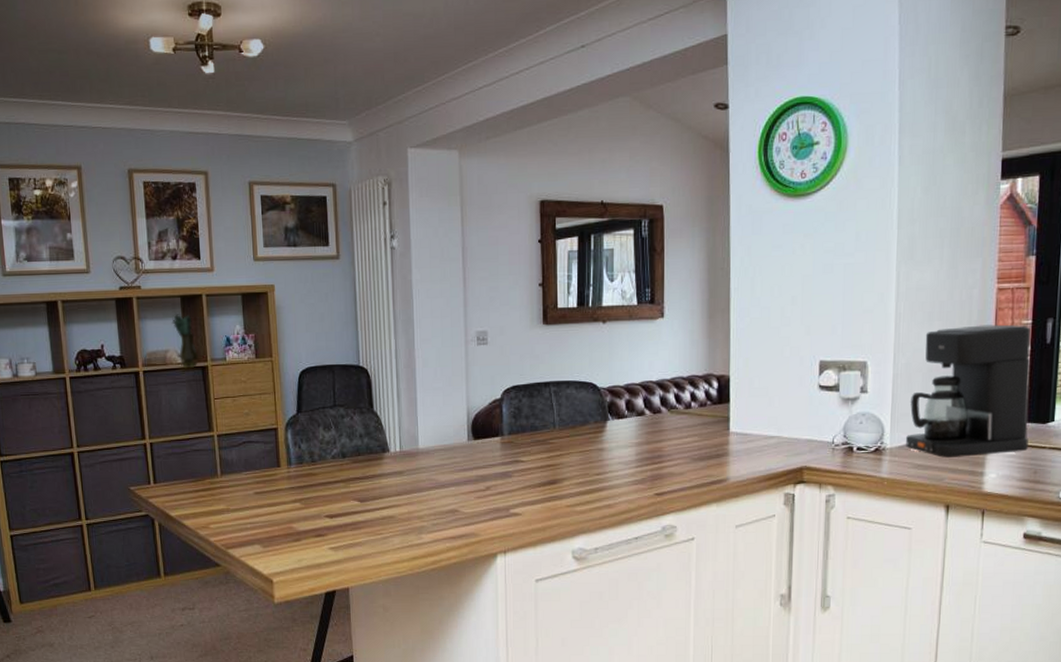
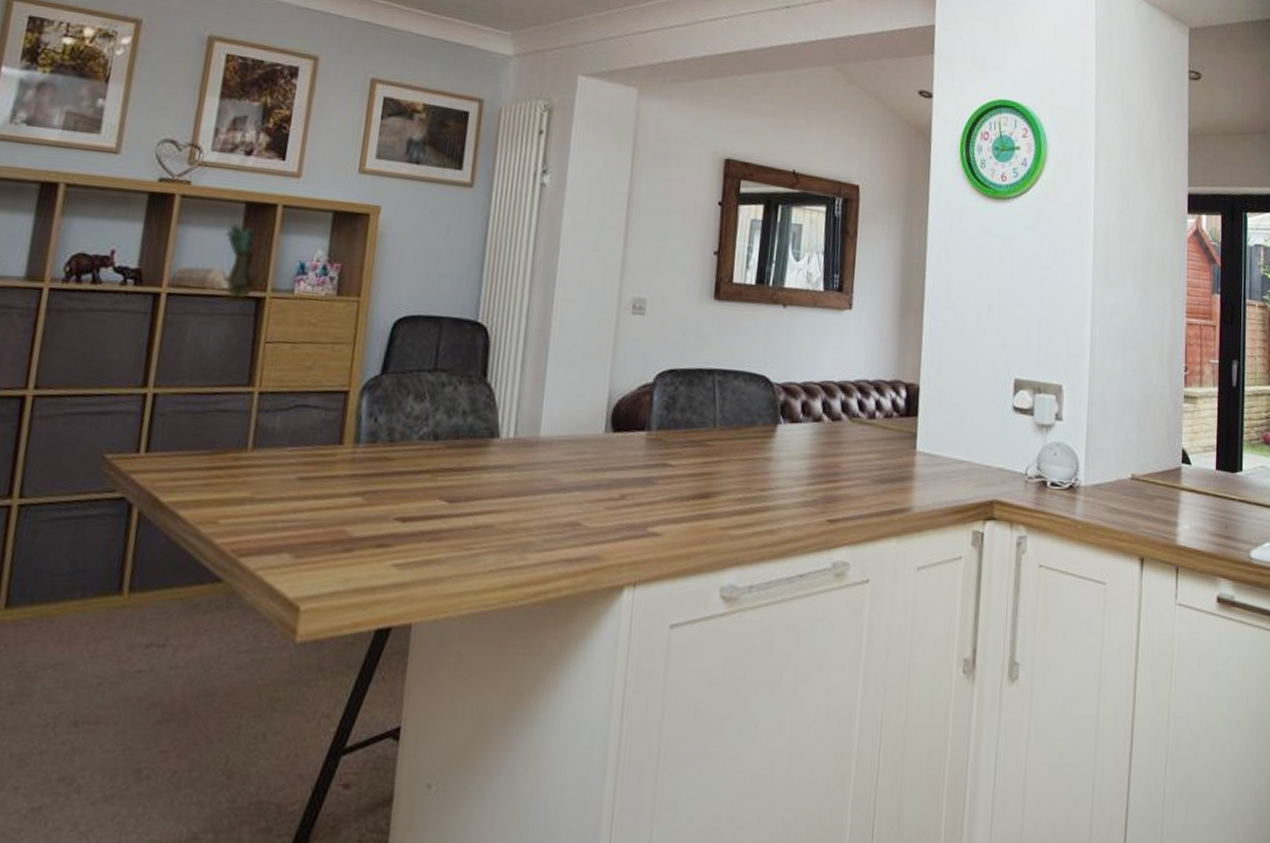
coffee maker: present [905,324,1032,458] -> none [1100,358,1219,504]

